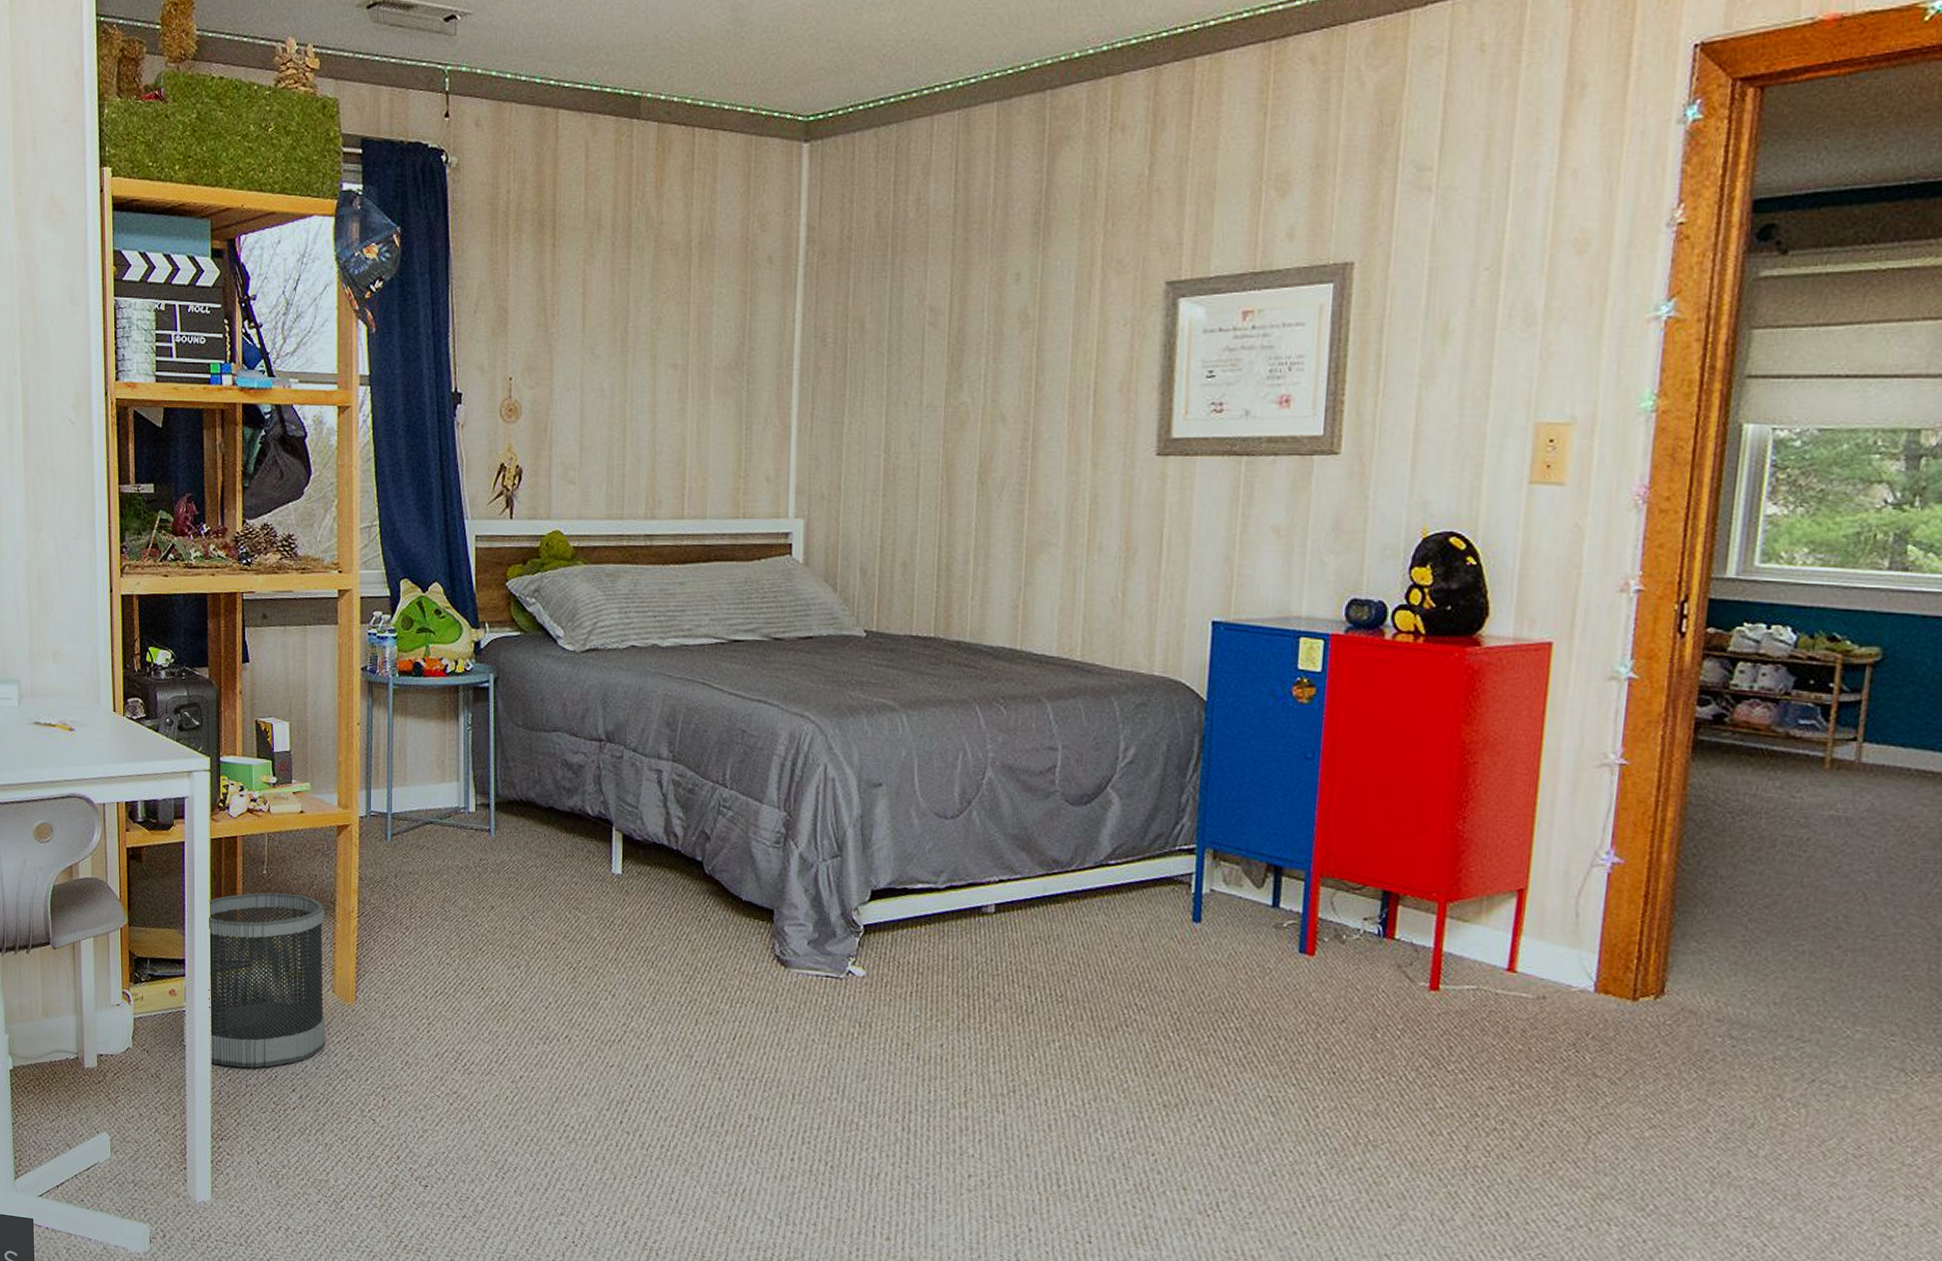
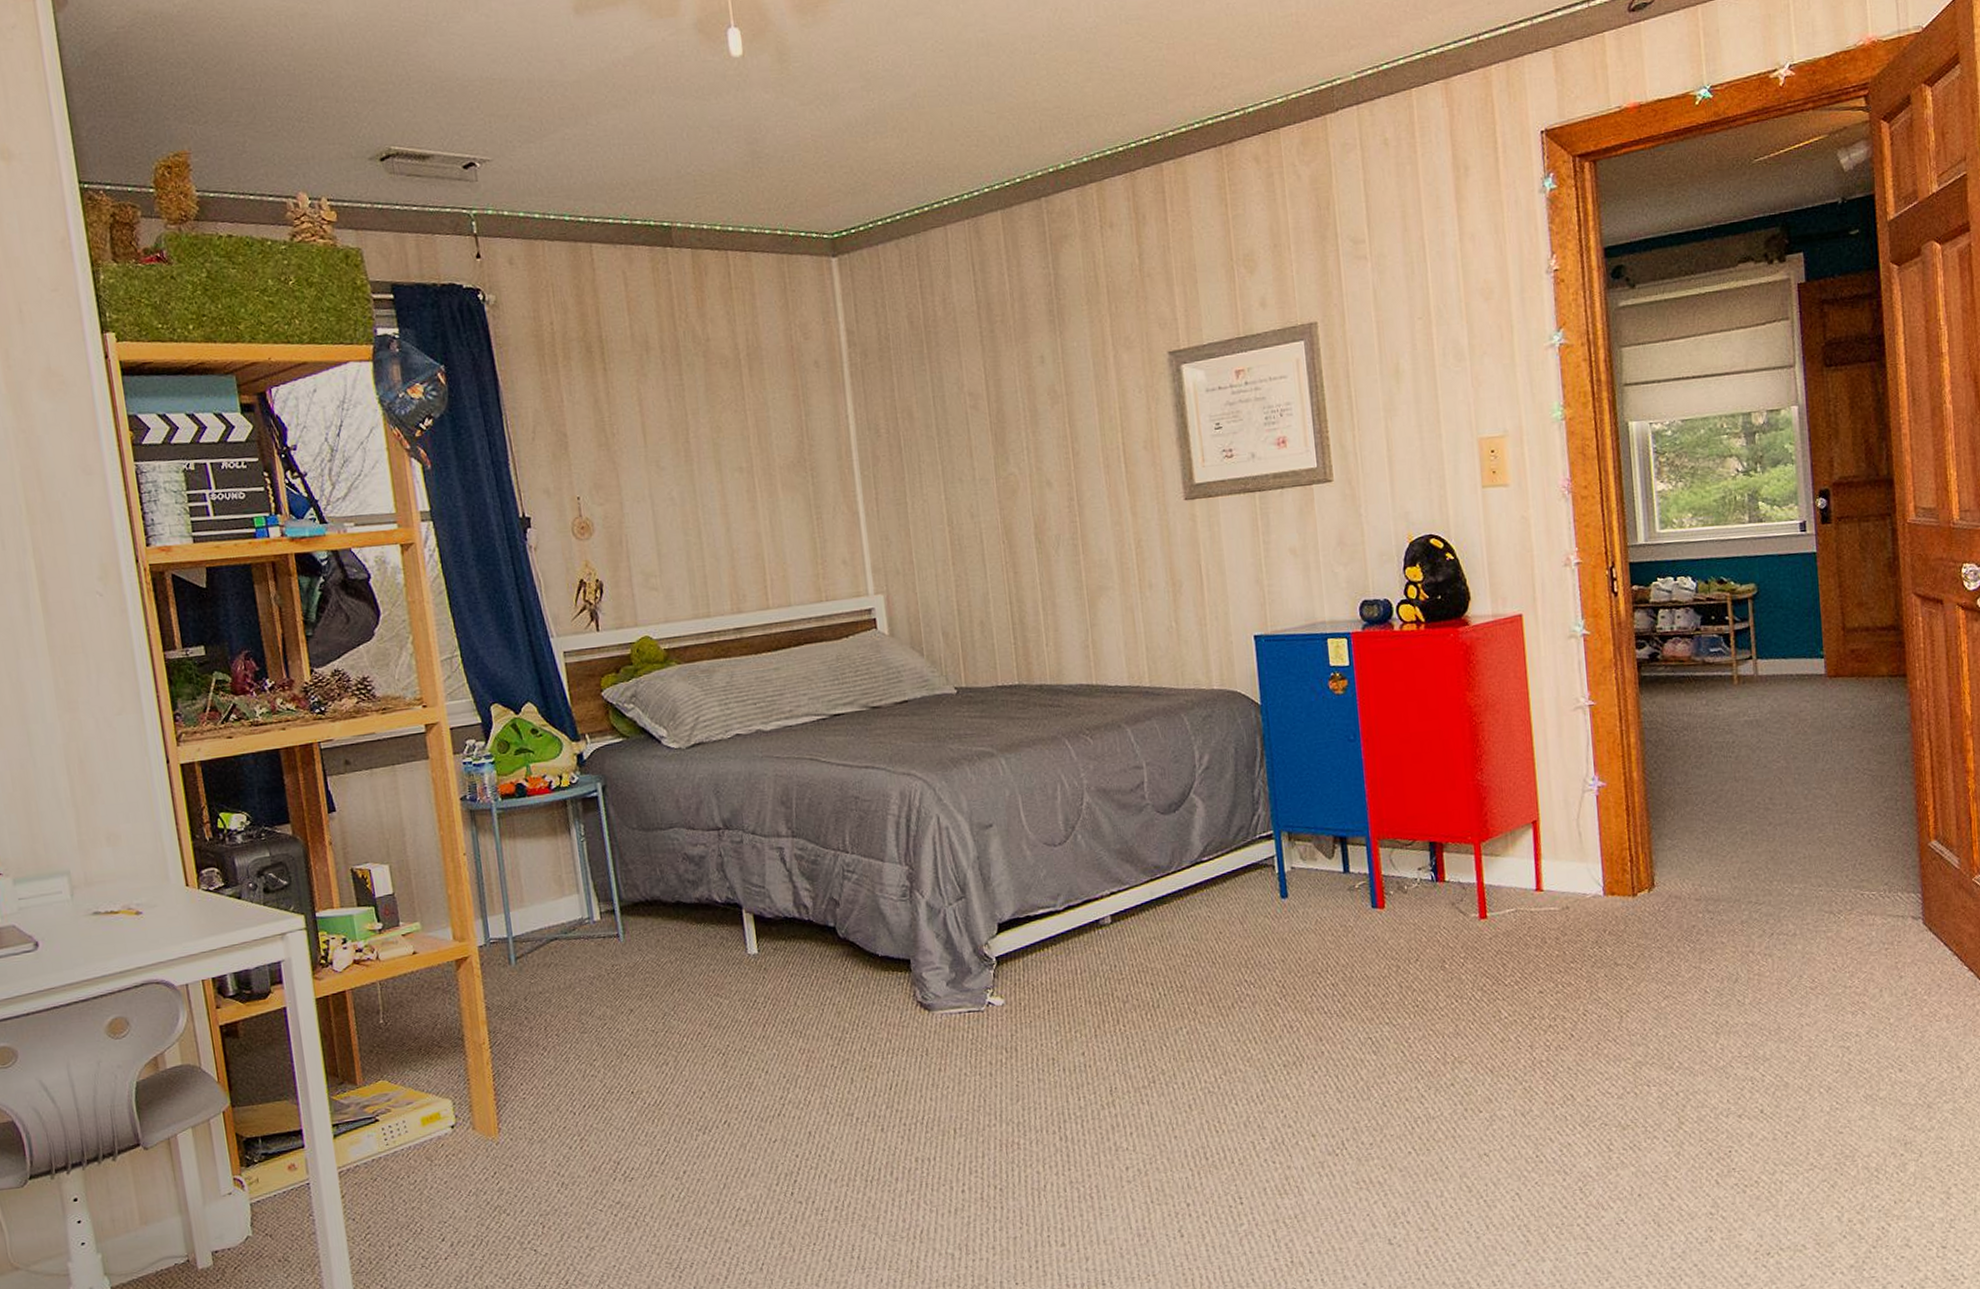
wastebasket: present [209,892,326,1069] -> none [321,1037,473,1232]

